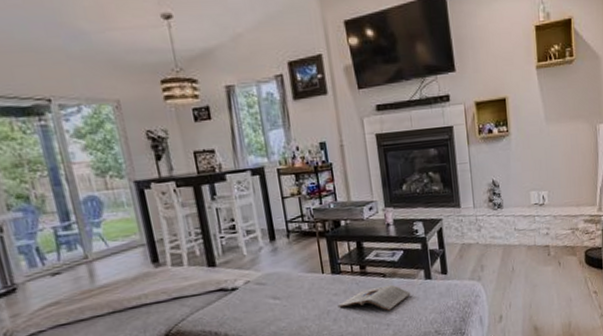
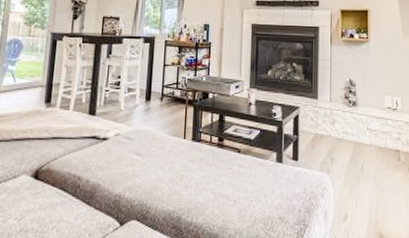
magazine: present [337,284,411,311] -> none [191,161,261,187]

